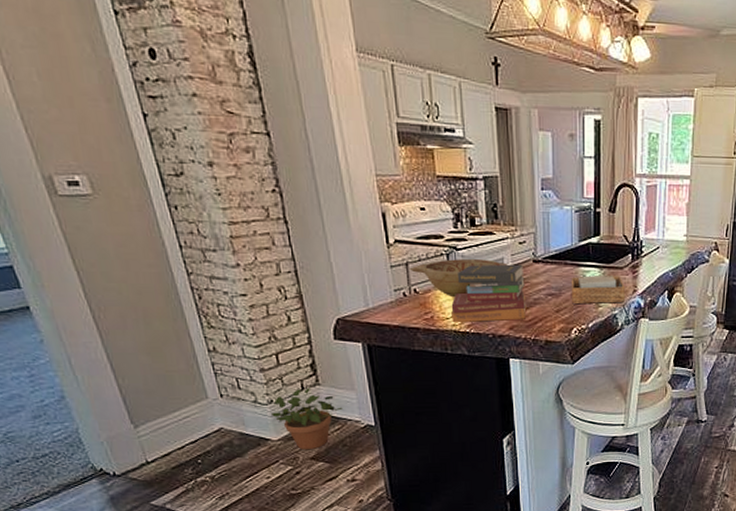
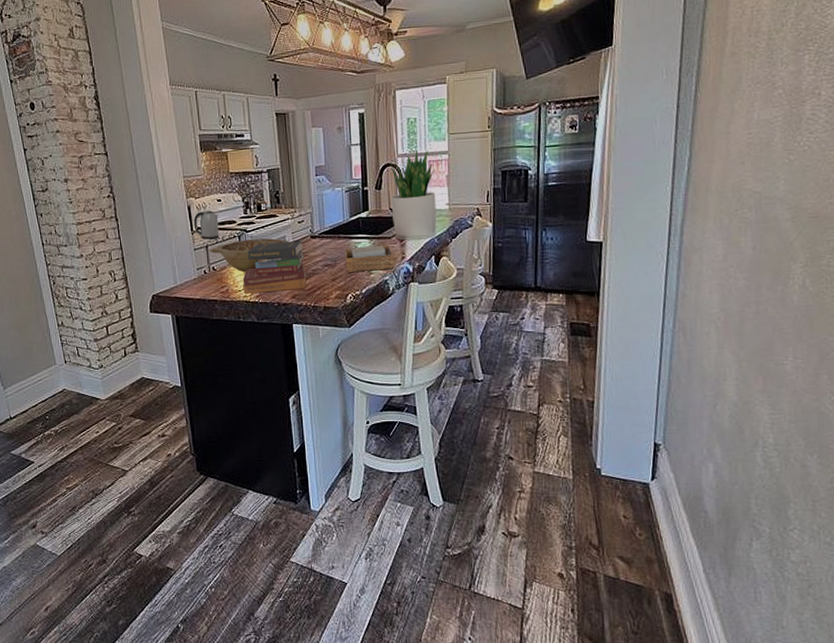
potted plant: present [272,387,342,450] -> none [102,354,155,409]
kettle: none [389,220,423,256] -> present [193,210,219,240]
planter: none [625,171,675,273] -> present [390,149,437,241]

